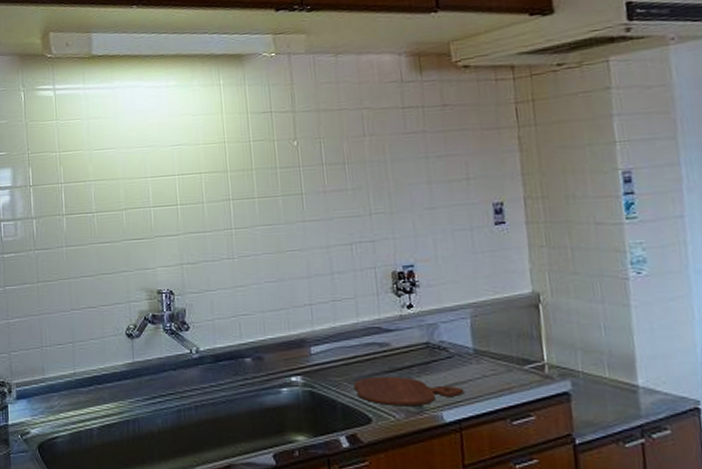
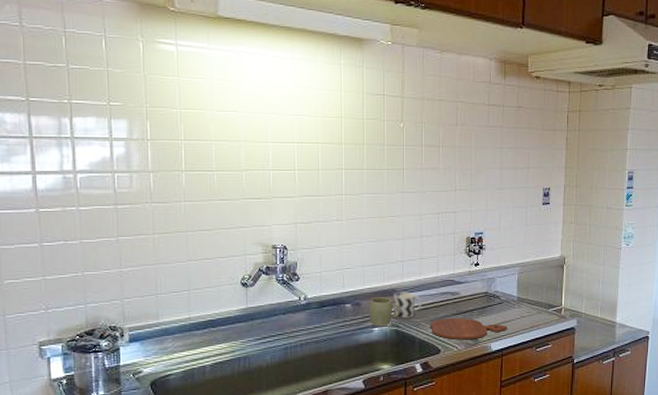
mug: none [273,348,314,386] -> present [369,296,401,326]
cup: none [303,342,341,377] -> present [392,292,422,319]

